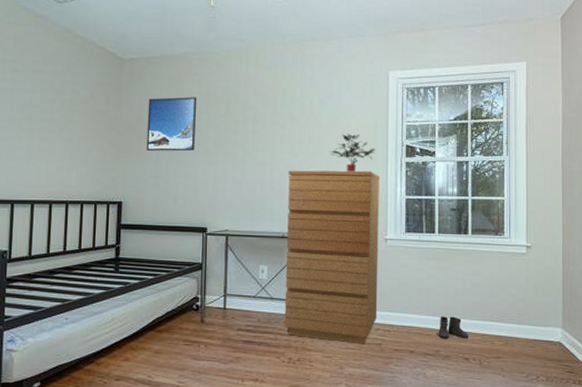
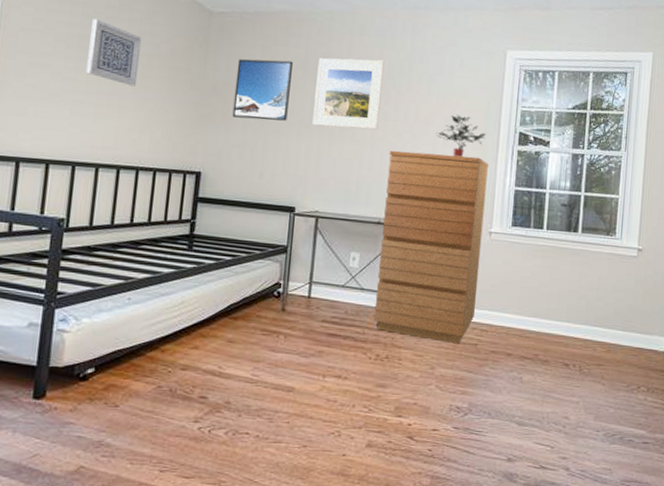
wall art: none [18,74,64,130] -> present [85,19,142,86]
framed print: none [217,89,278,153] -> present [312,58,385,130]
boots: present [438,316,468,339] -> none [538,318,570,344]

